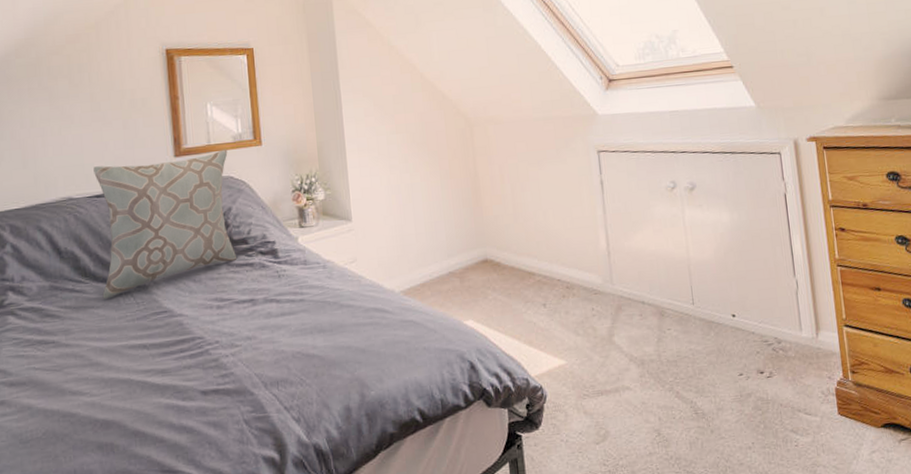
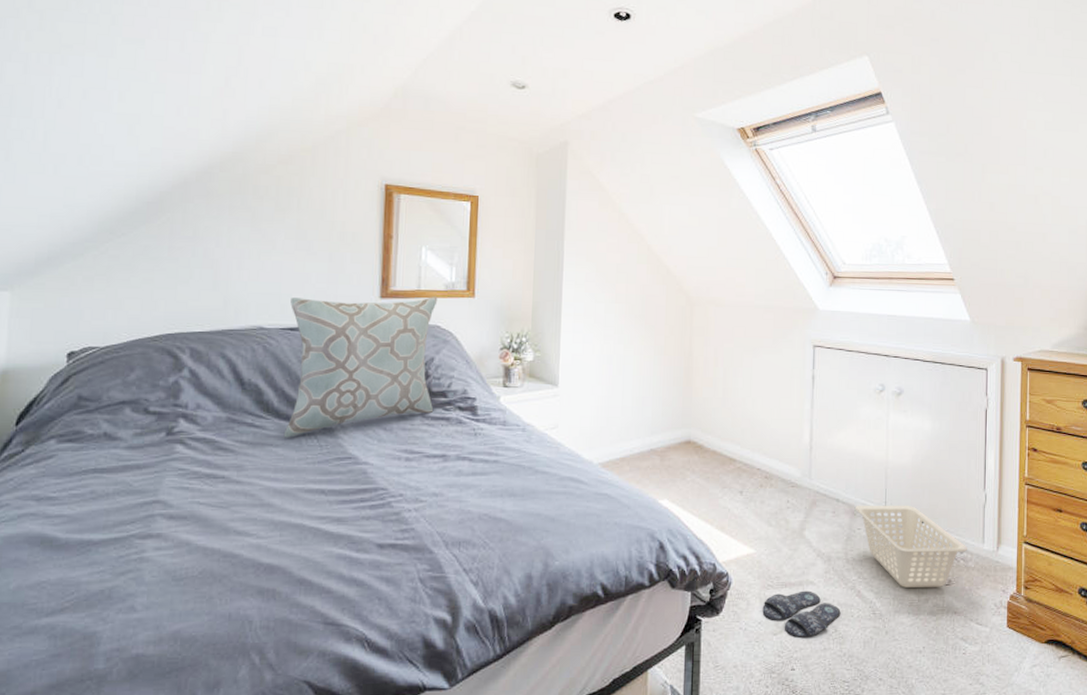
slippers: none [581,396,662,445] -> present [762,590,841,637]
laundry basket: none [662,300,785,384] -> present [855,505,967,588]

